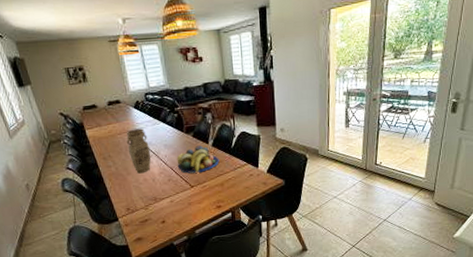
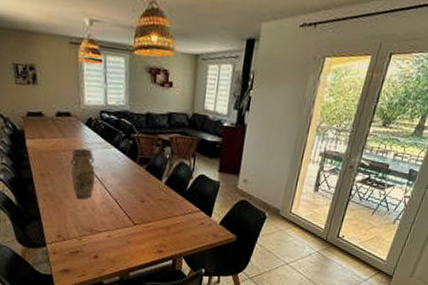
fruit bowl: present [176,145,219,174] -> none [123,180,170,211]

